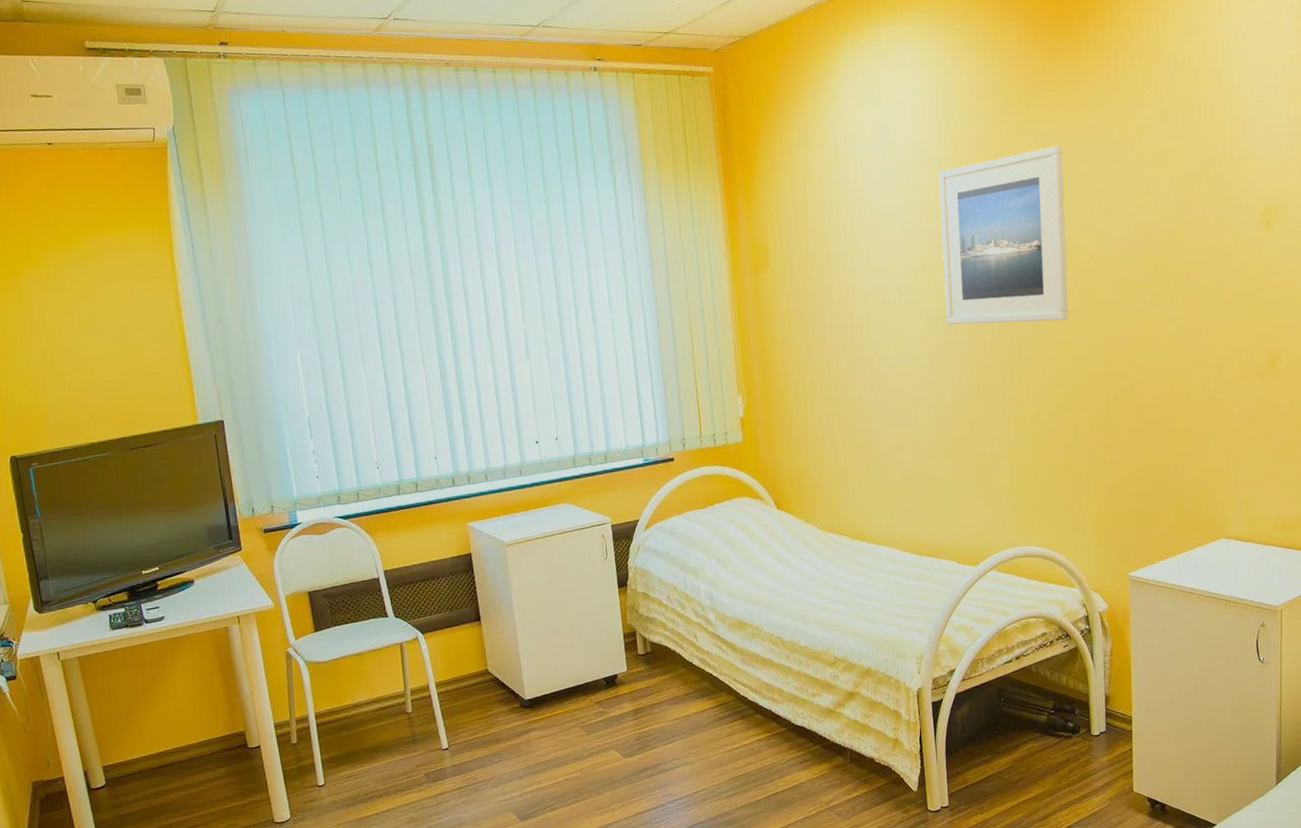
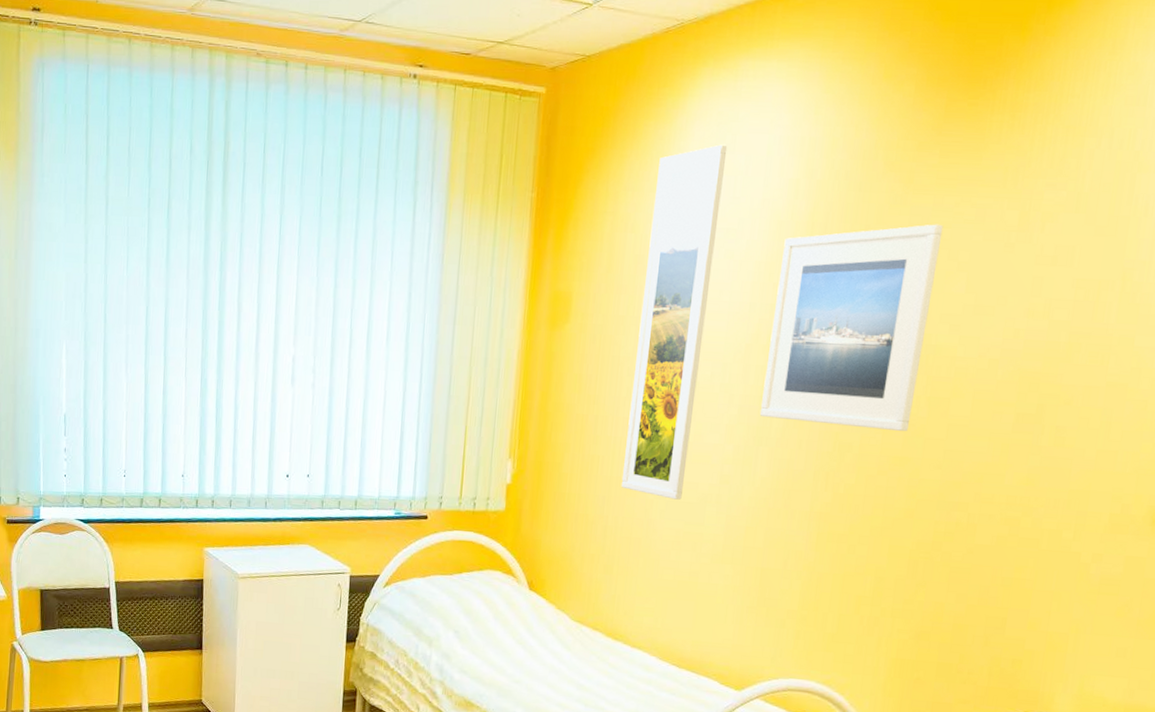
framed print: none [821,99,895,408] -> present [621,144,728,500]

